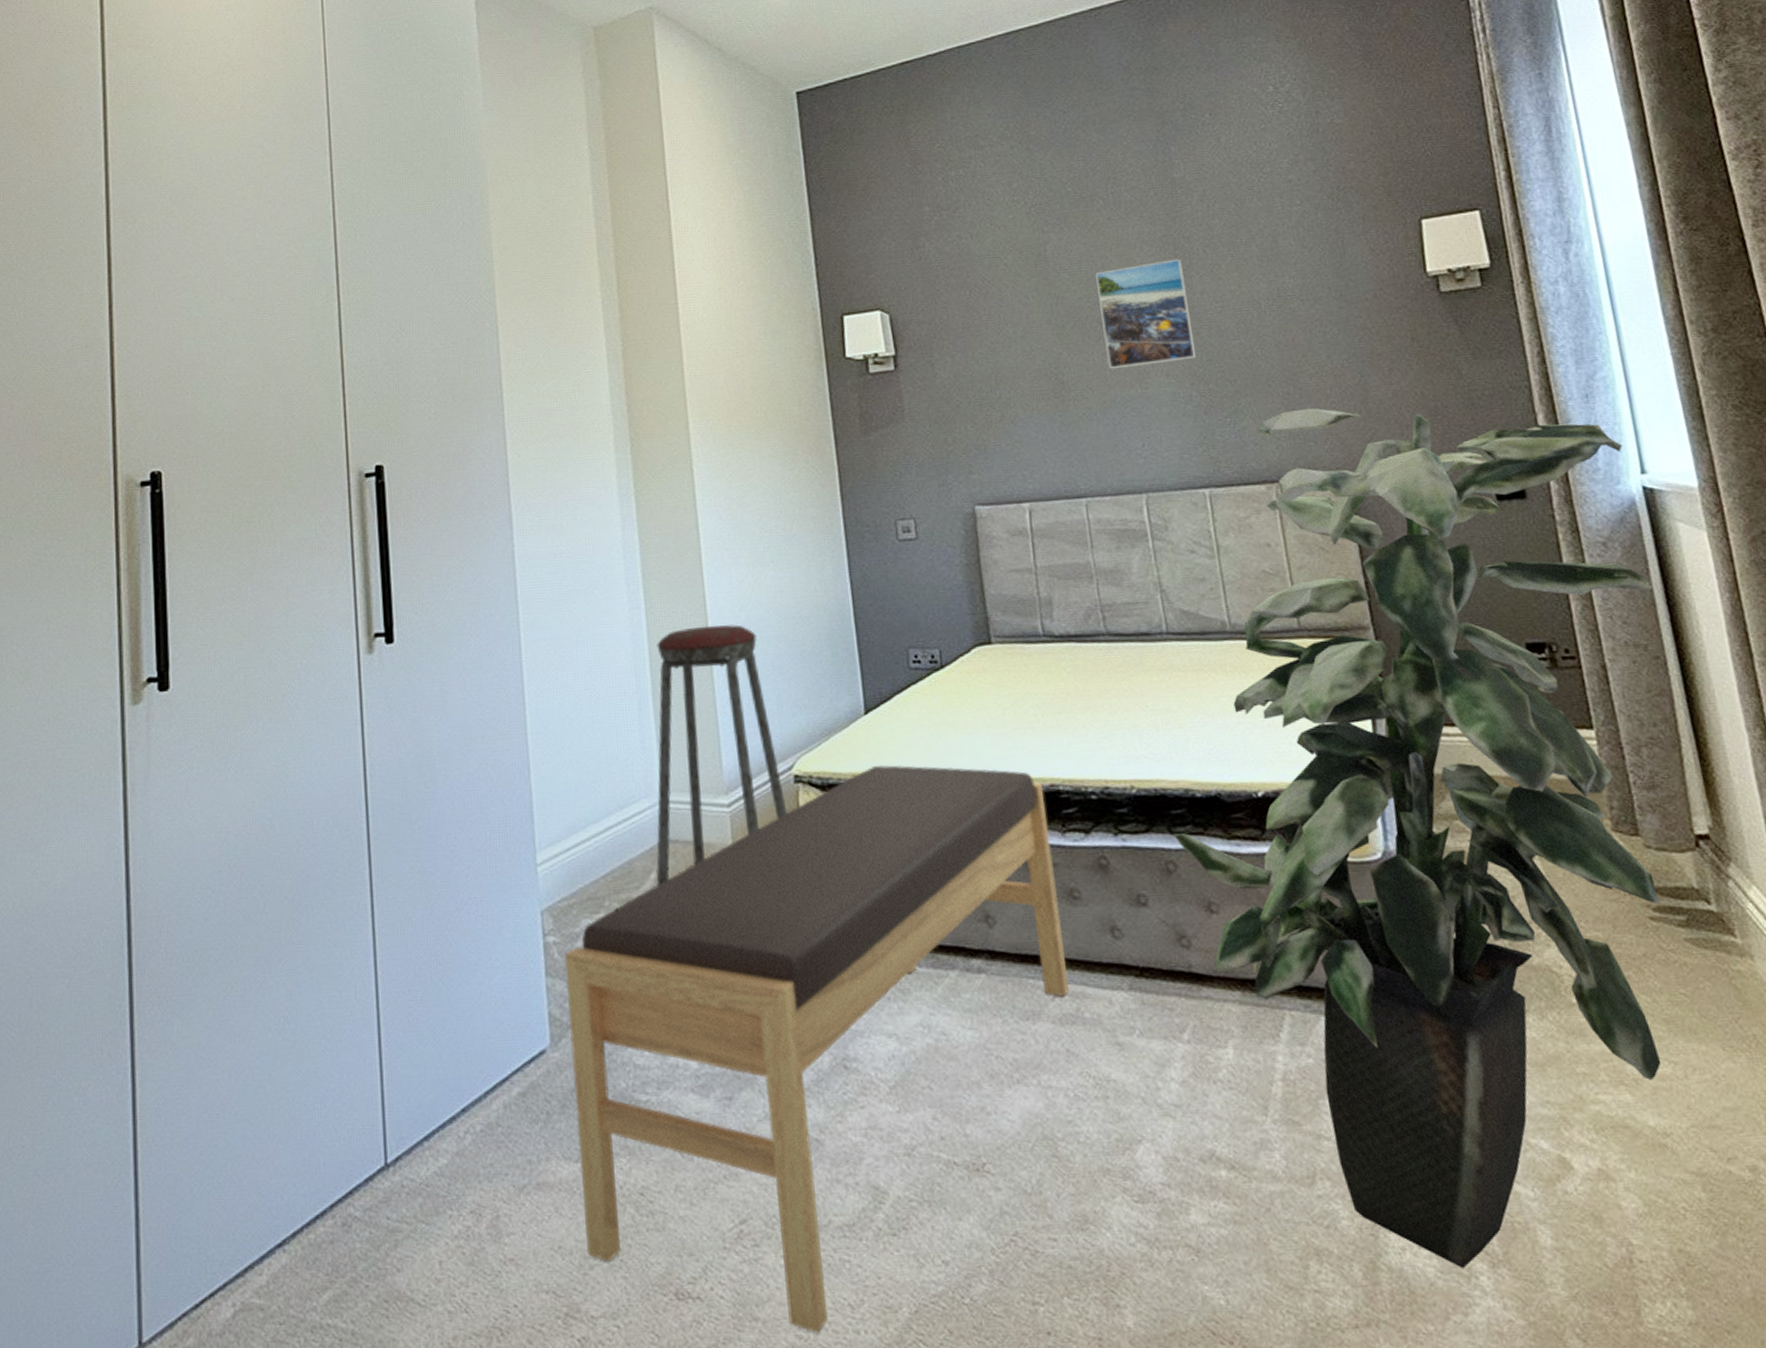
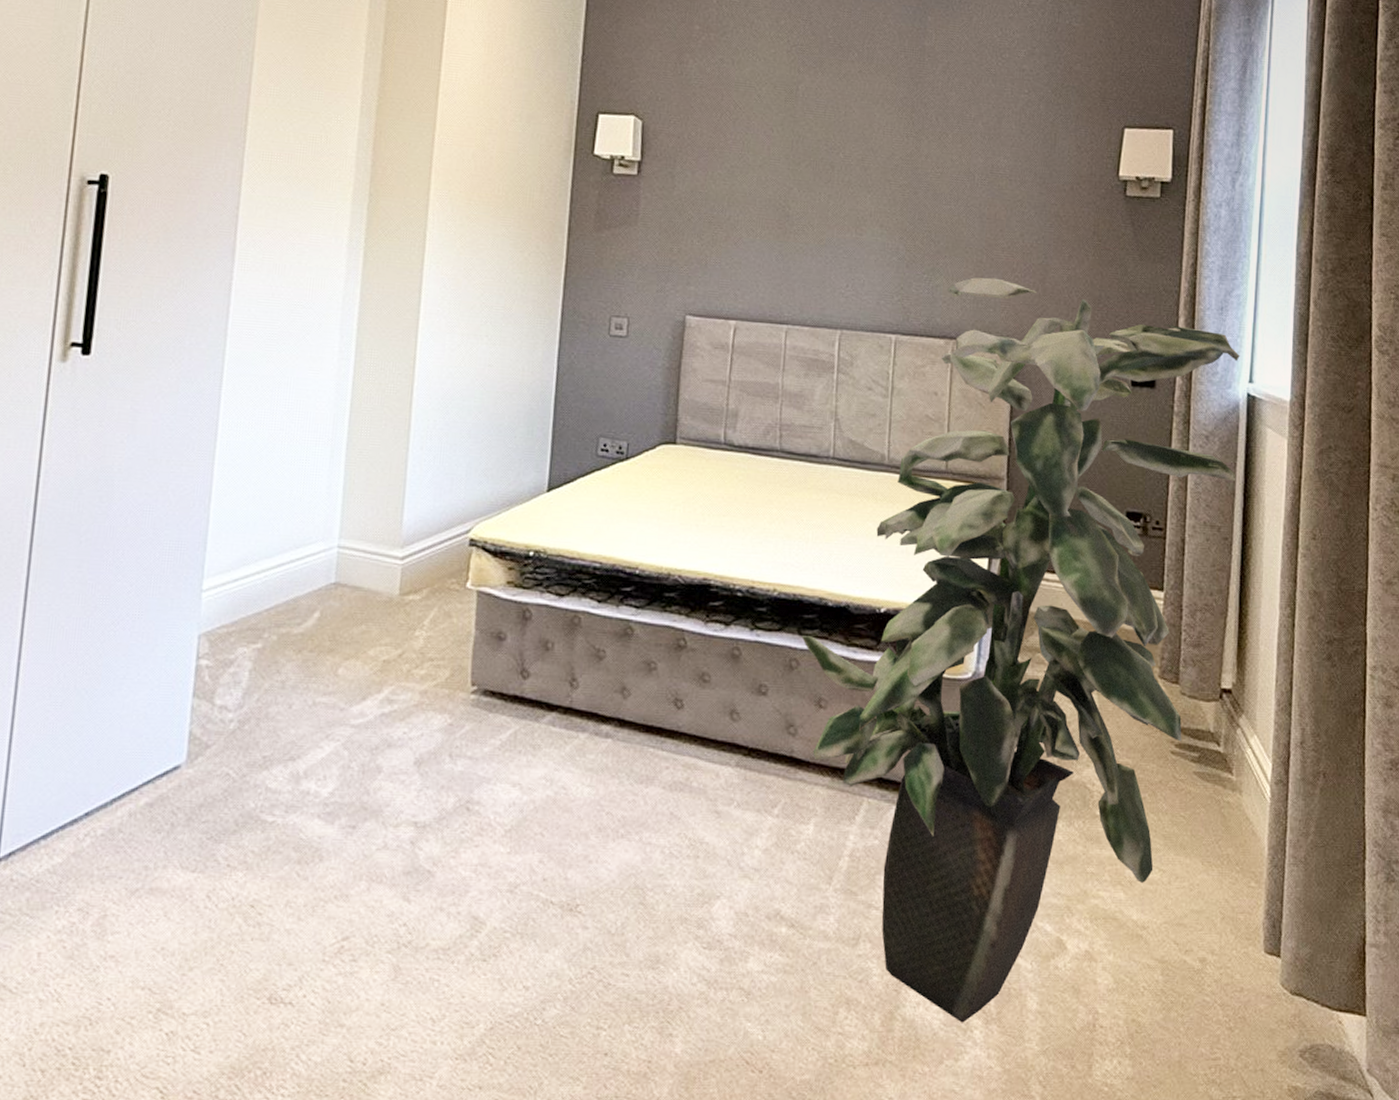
bench: present [565,764,1069,1333] -> none [188,539,696,1041]
music stool: present [656,624,788,886] -> none [318,386,458,625]
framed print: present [1096,258,1197,370] -> none [831,119,915,216]

